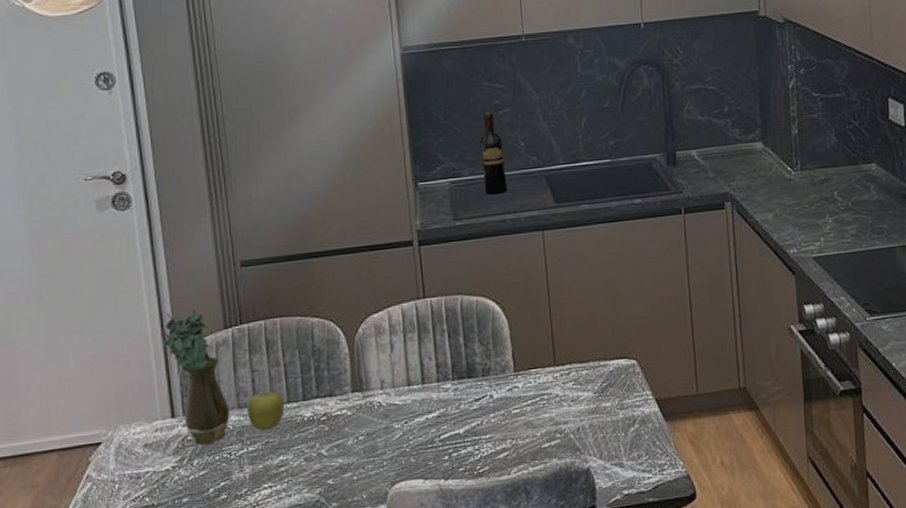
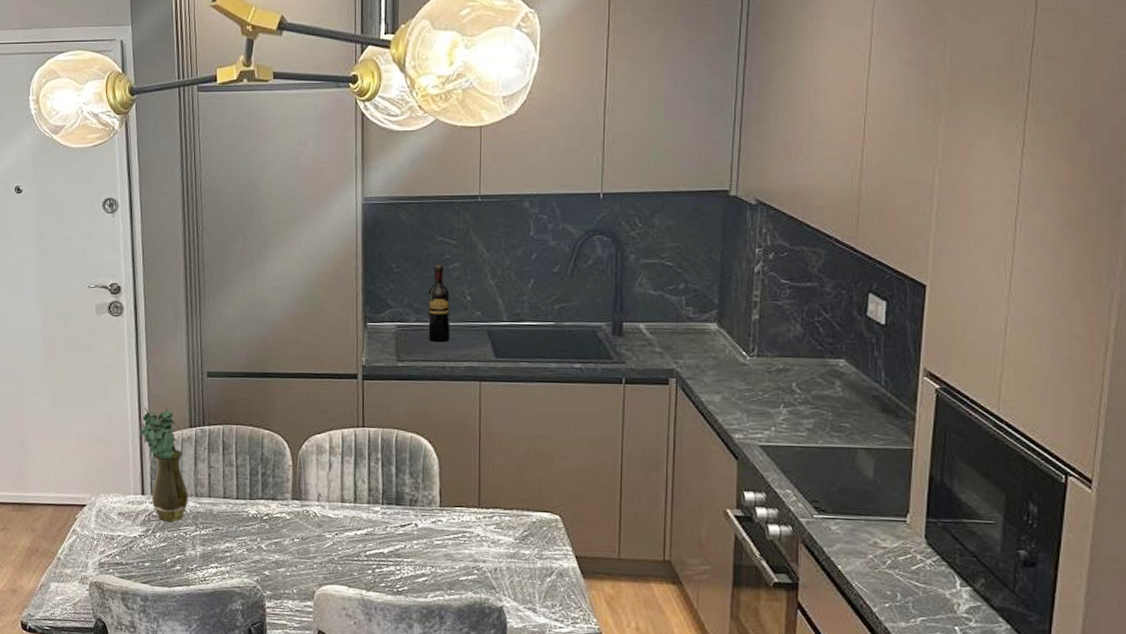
fruit: present [247,391,285,430] -> none [203,486,234,519]

